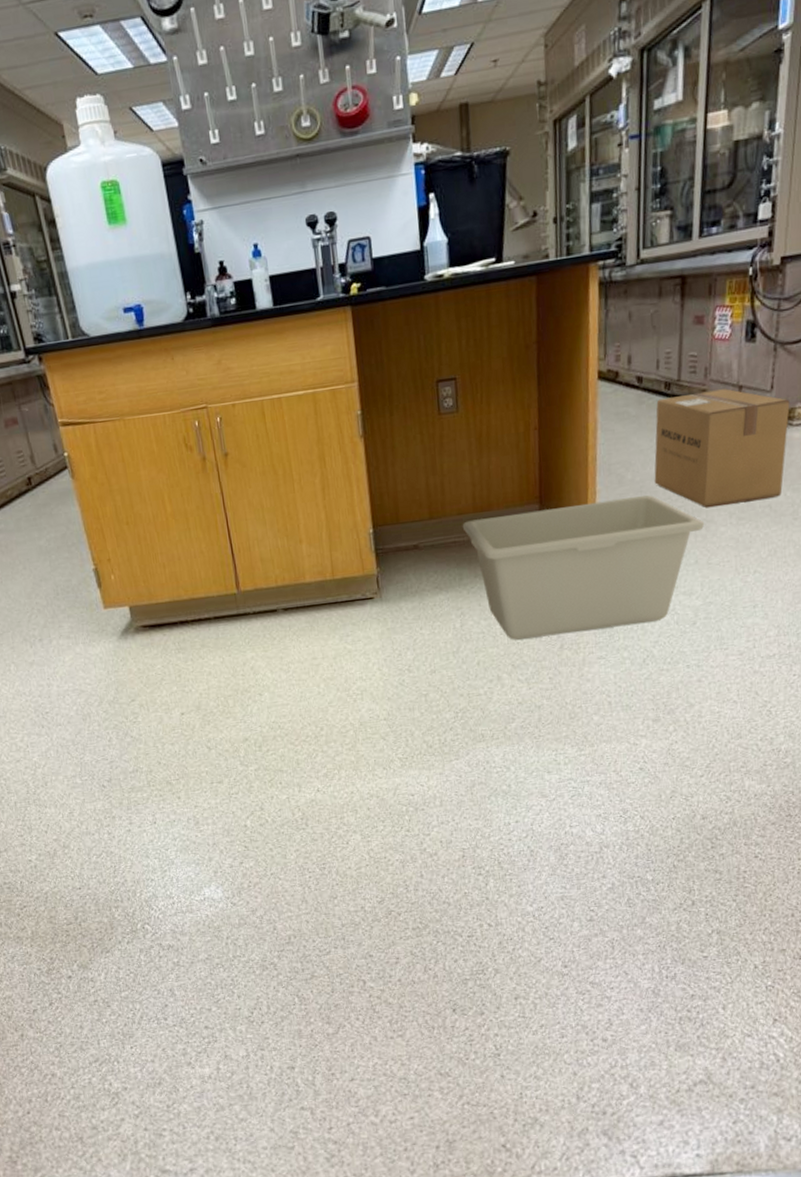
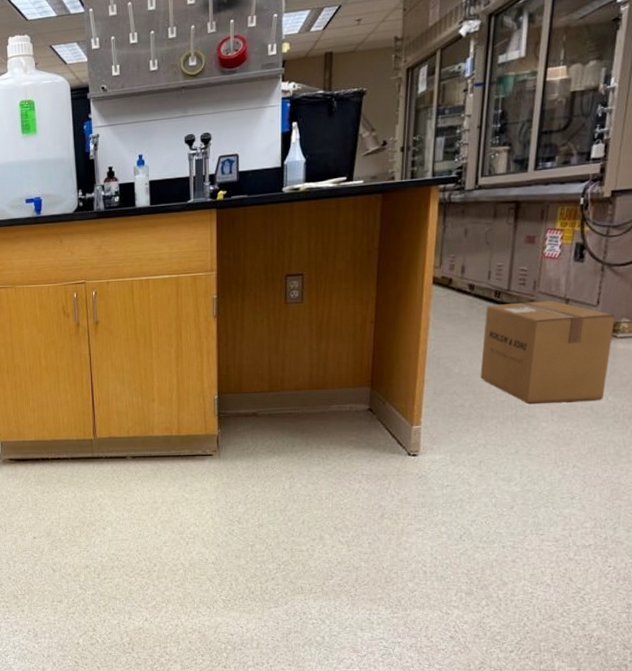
storage bin: present [462,495,704,640] -> none [298,388,526,505]

